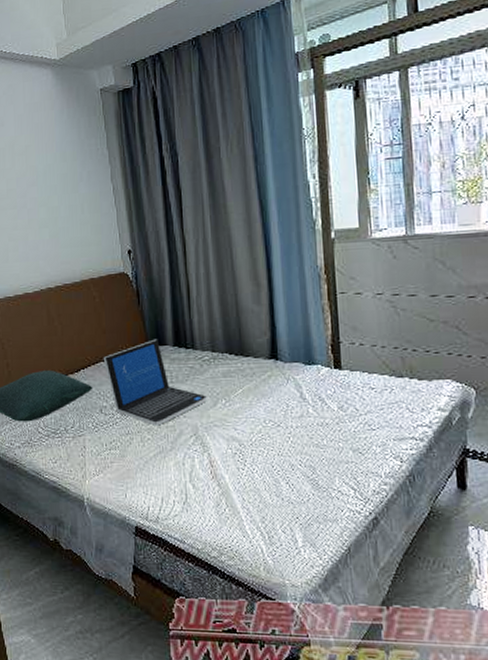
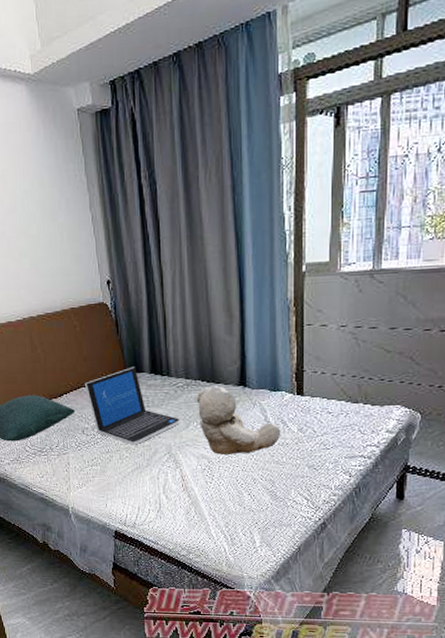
teddy bear: none [224,358,320,436] -> present [196,385,281,455]

